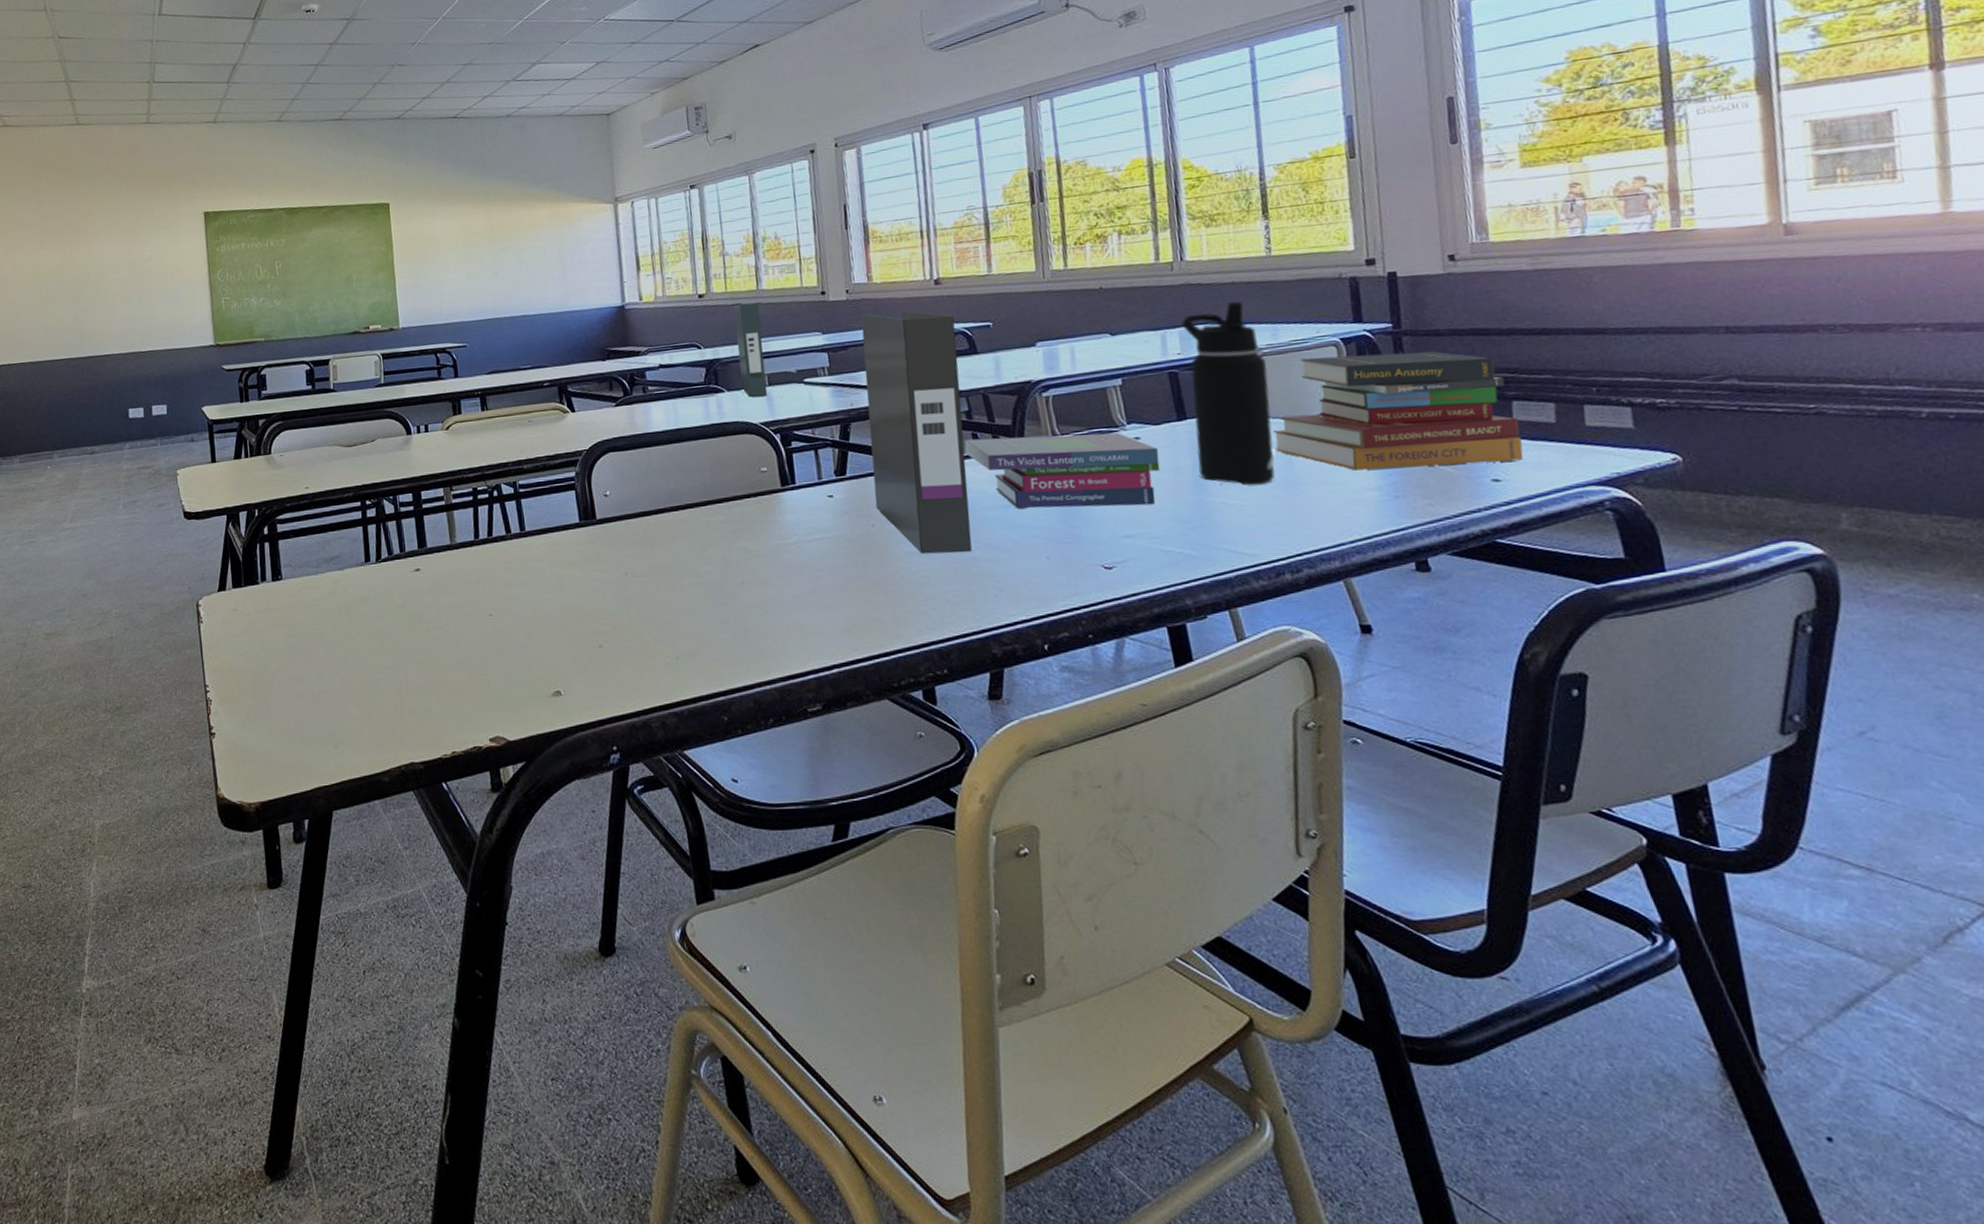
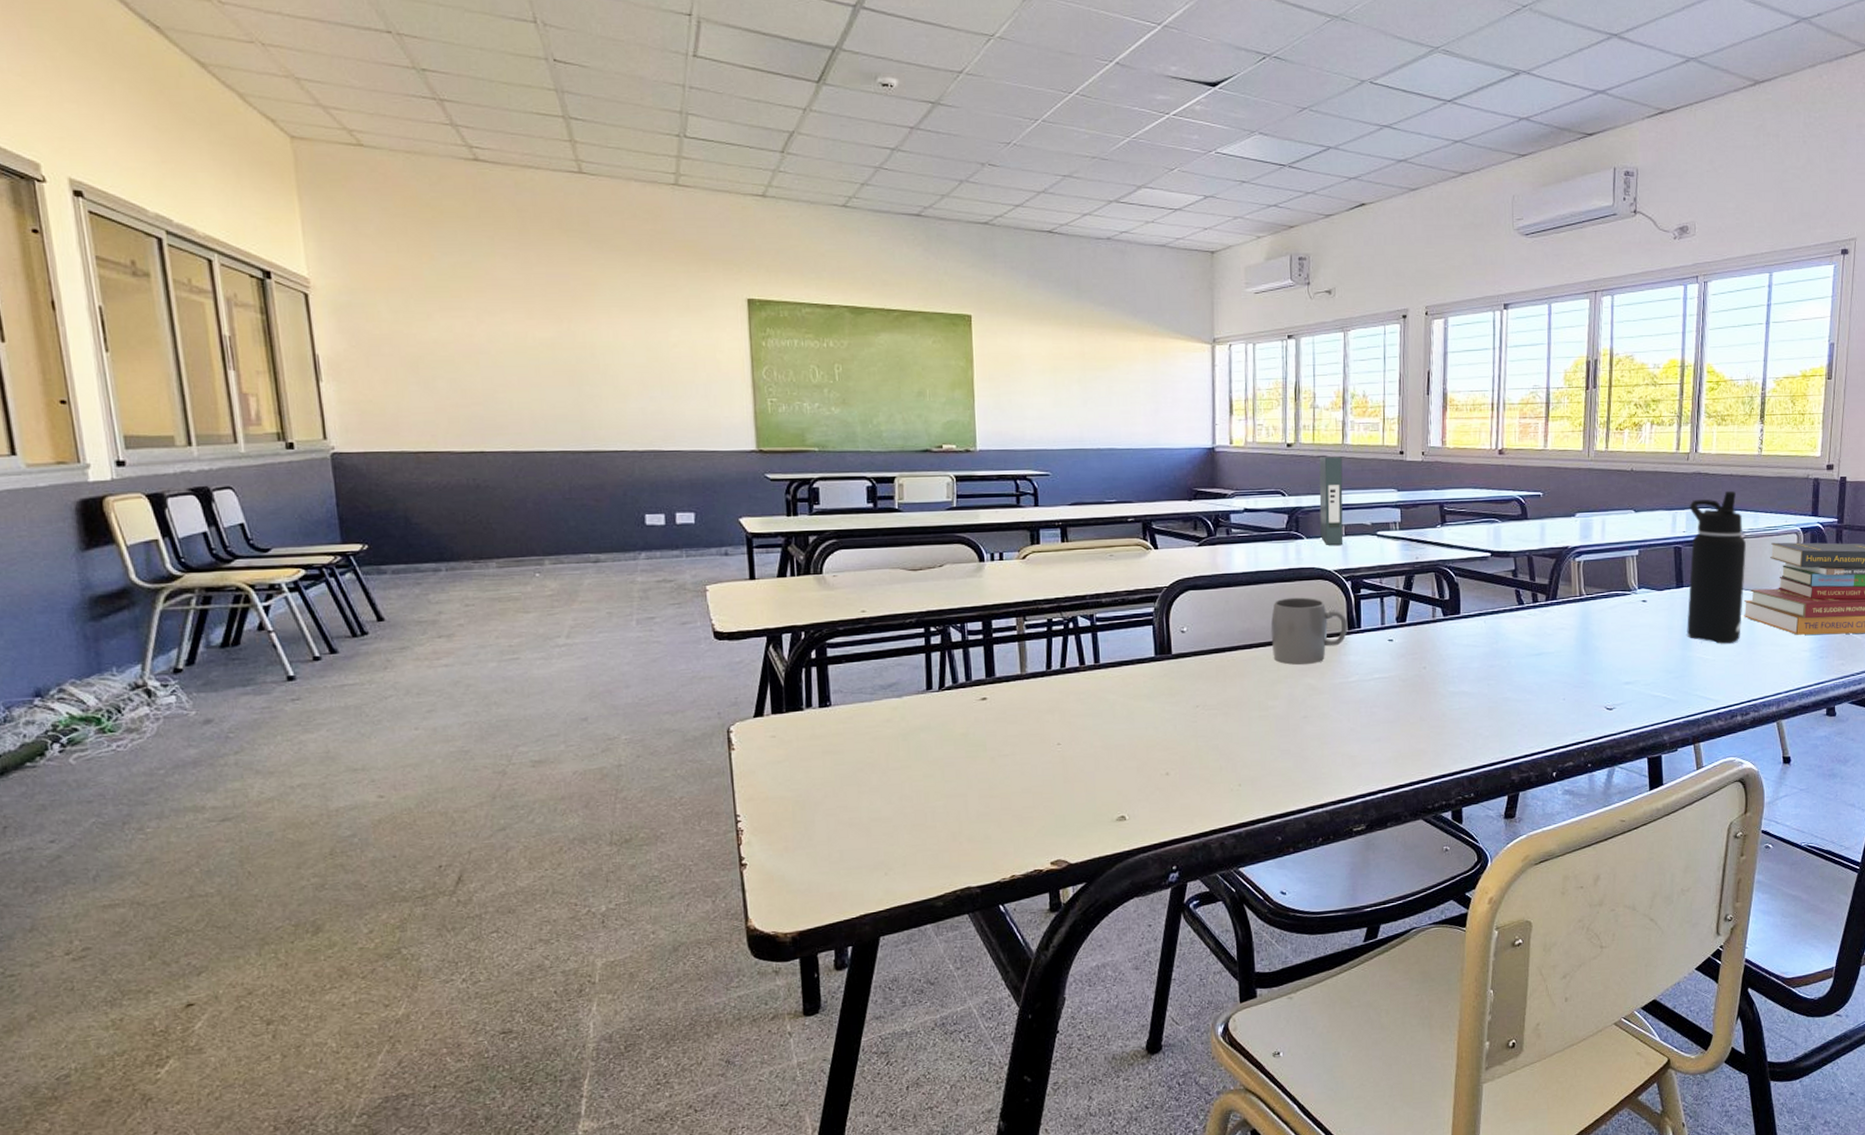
mug: none [696,453,781,527] -> present [1270,597,1348,666]
binder: present [861,310,972,554] -> none [1428,475,1512,694]
books: present [964,432,1160,509] -> none [1508,594,1659,658]

